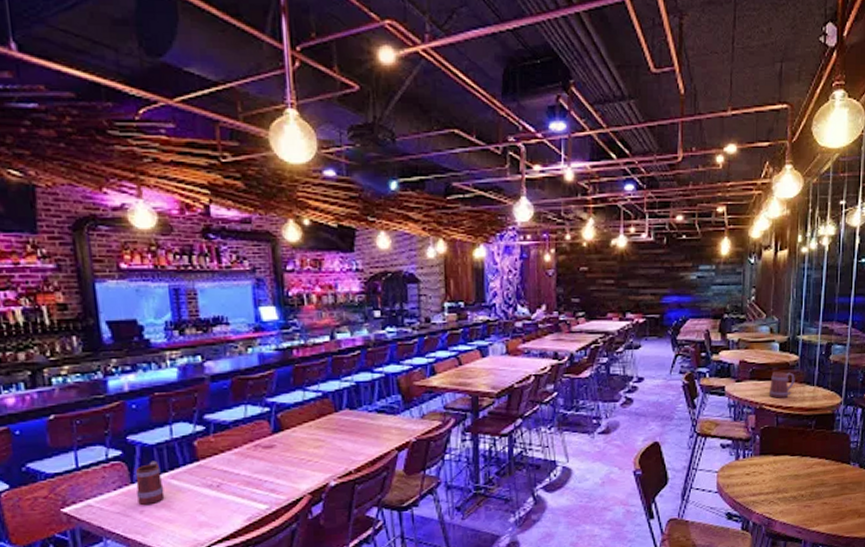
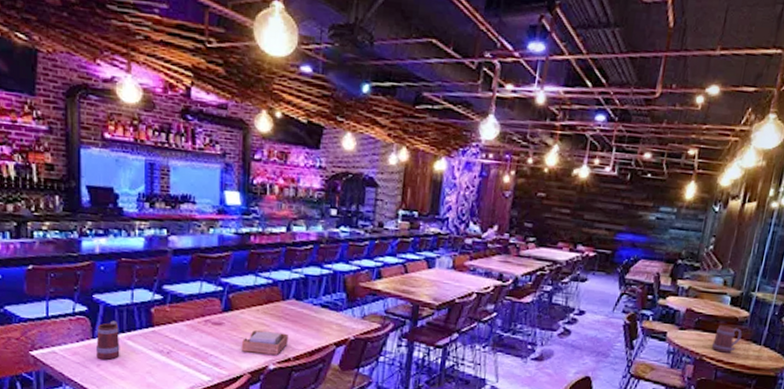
napkin holder: none [296,446,347,472] -> present [241,330,288,356]

